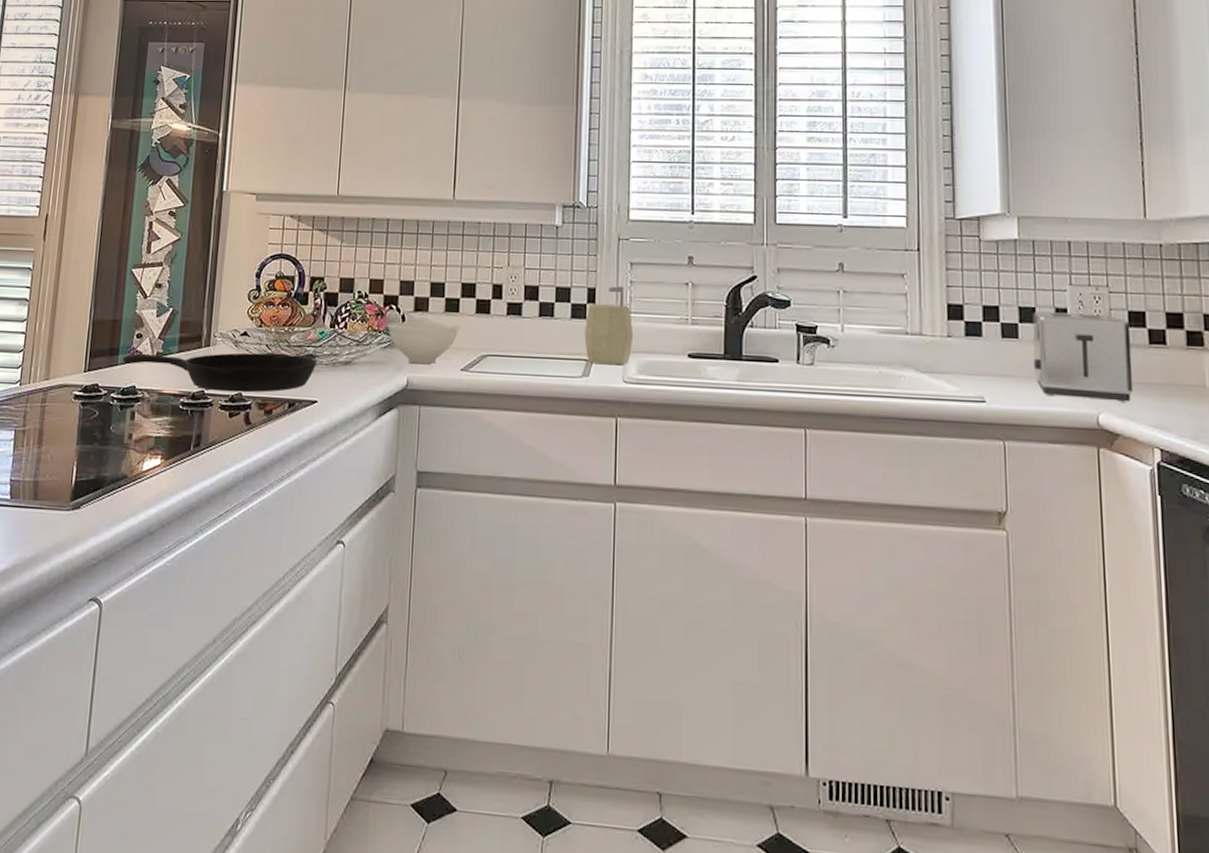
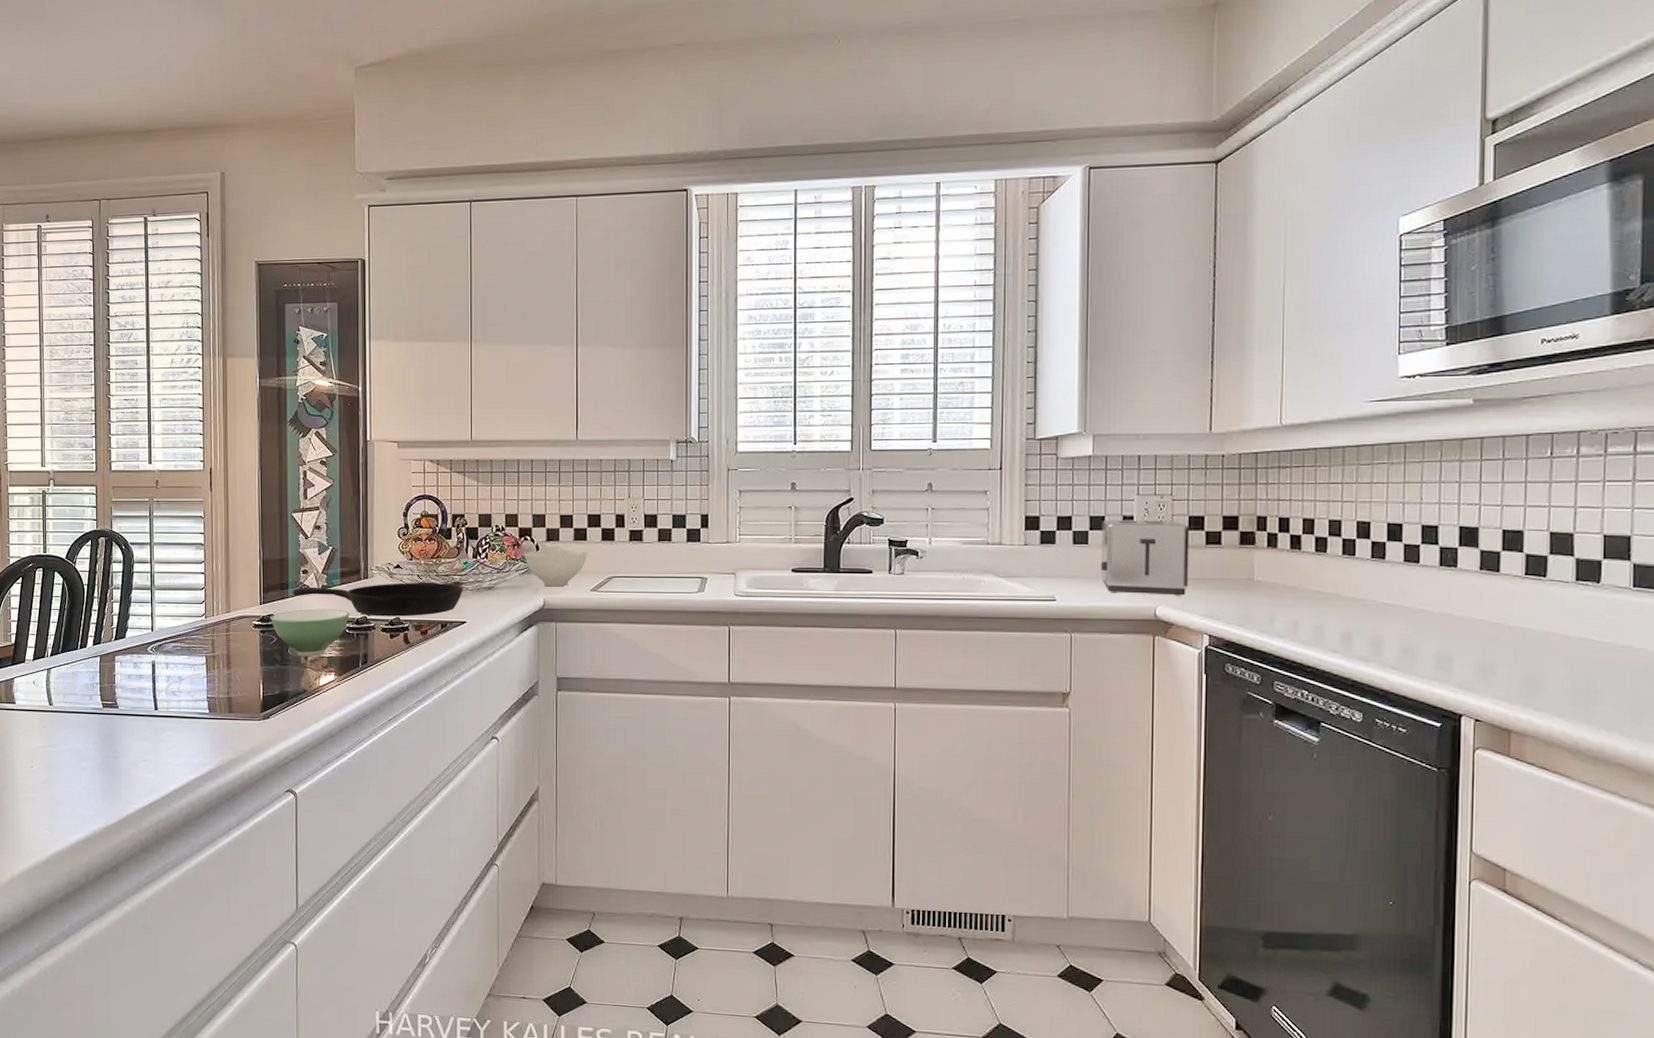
bowl: none [94,379,186,437] -> present [270,609,350,658]
soap dispenser: present [584,286,634,366] -> none [699,512,743,581]

